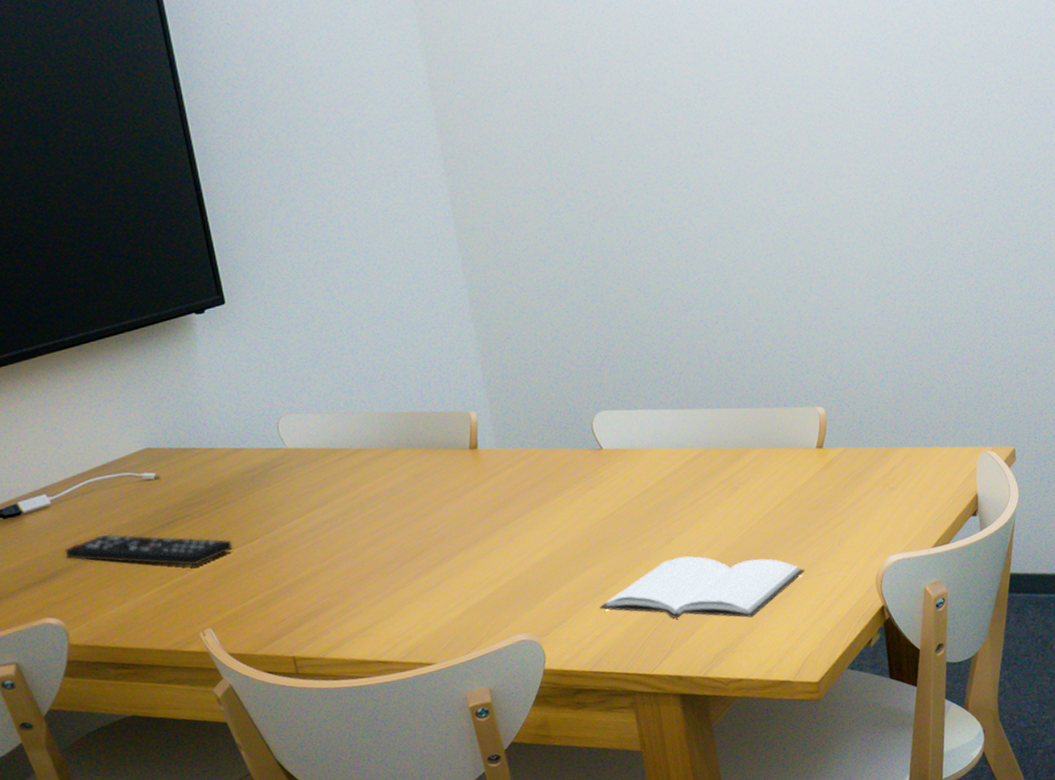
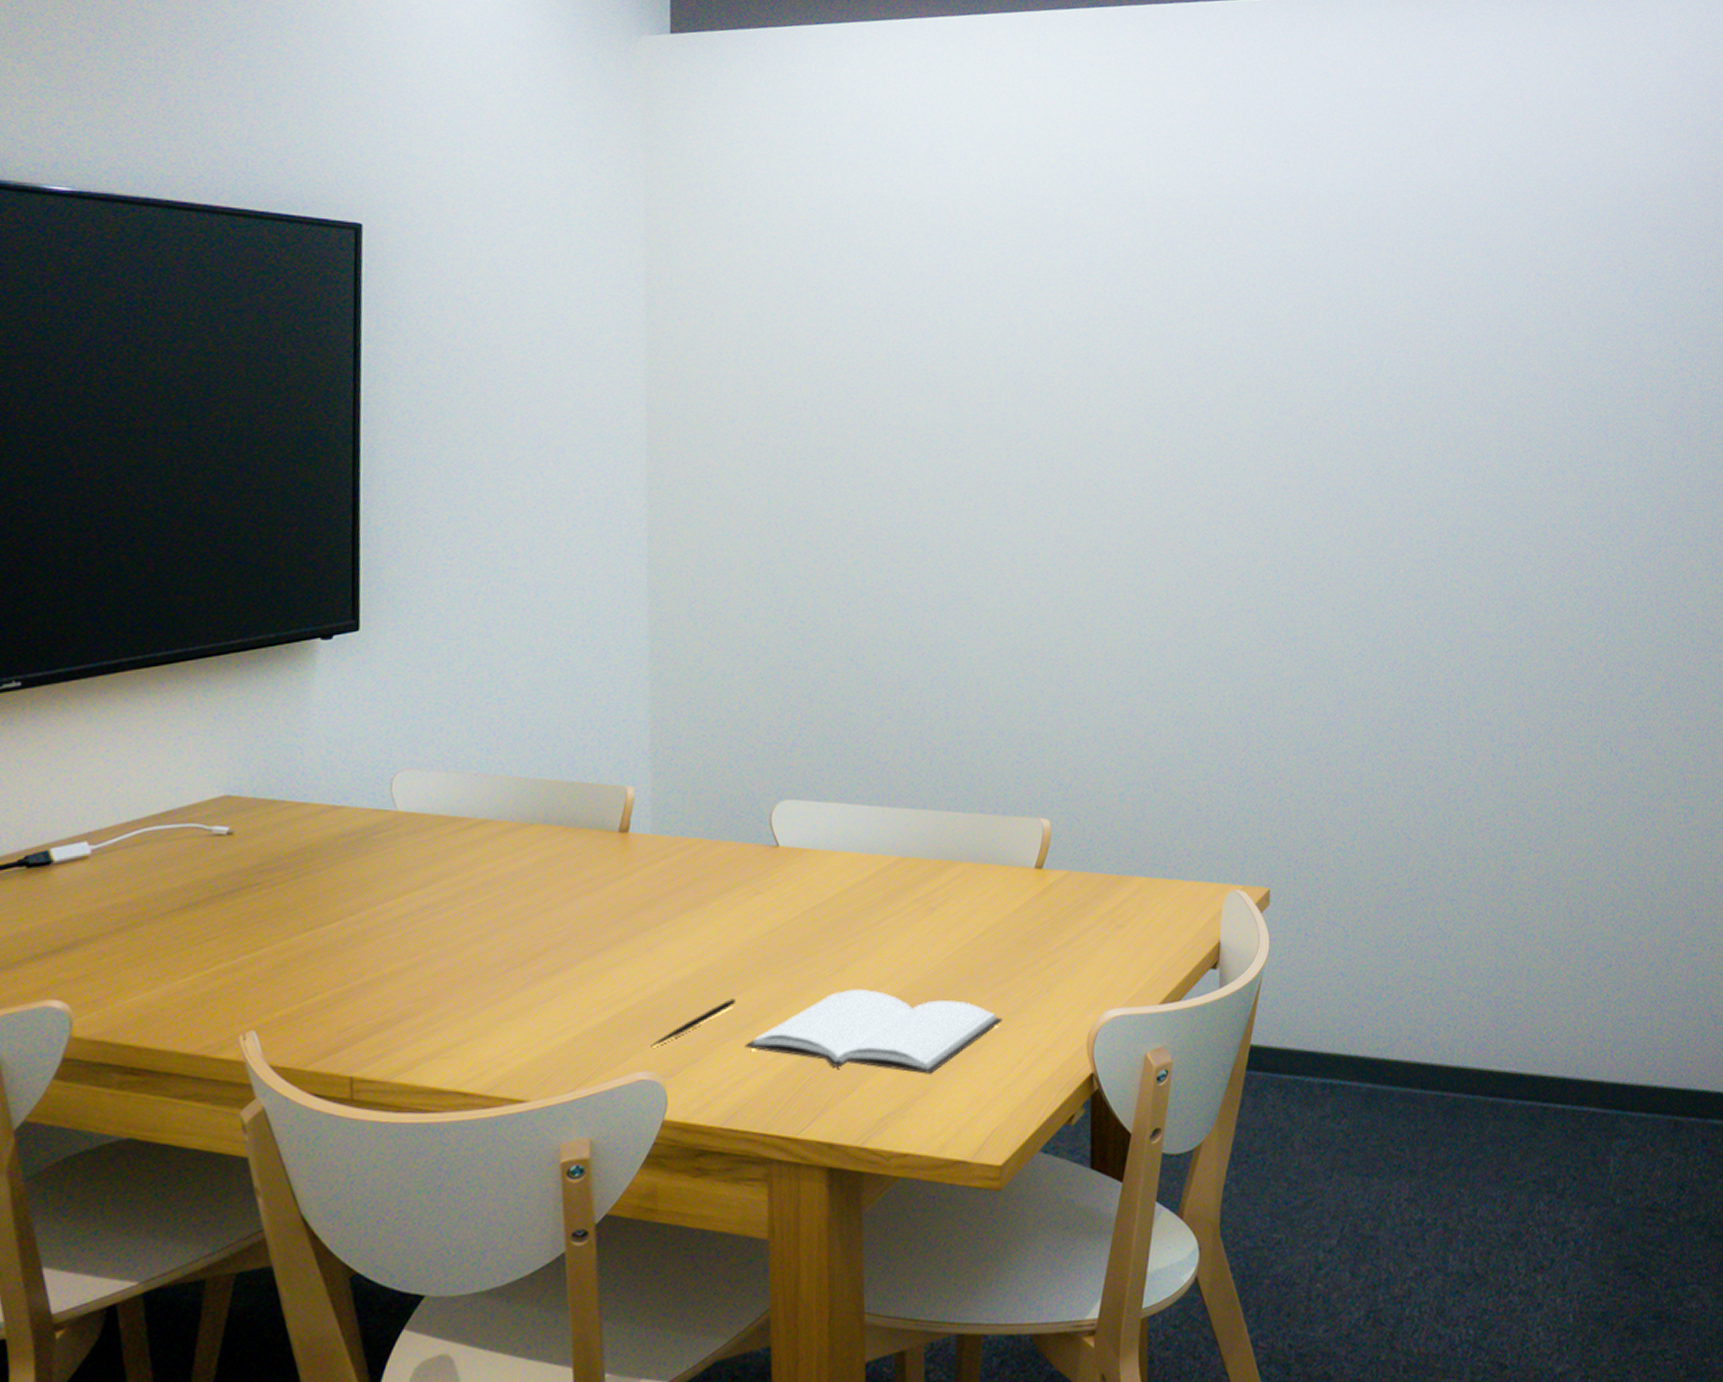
remote control: present [64,534,233,566] -> none [93,898,305,949]
pen: none [524,572,587,615] -> present [650,999,735,1048]

